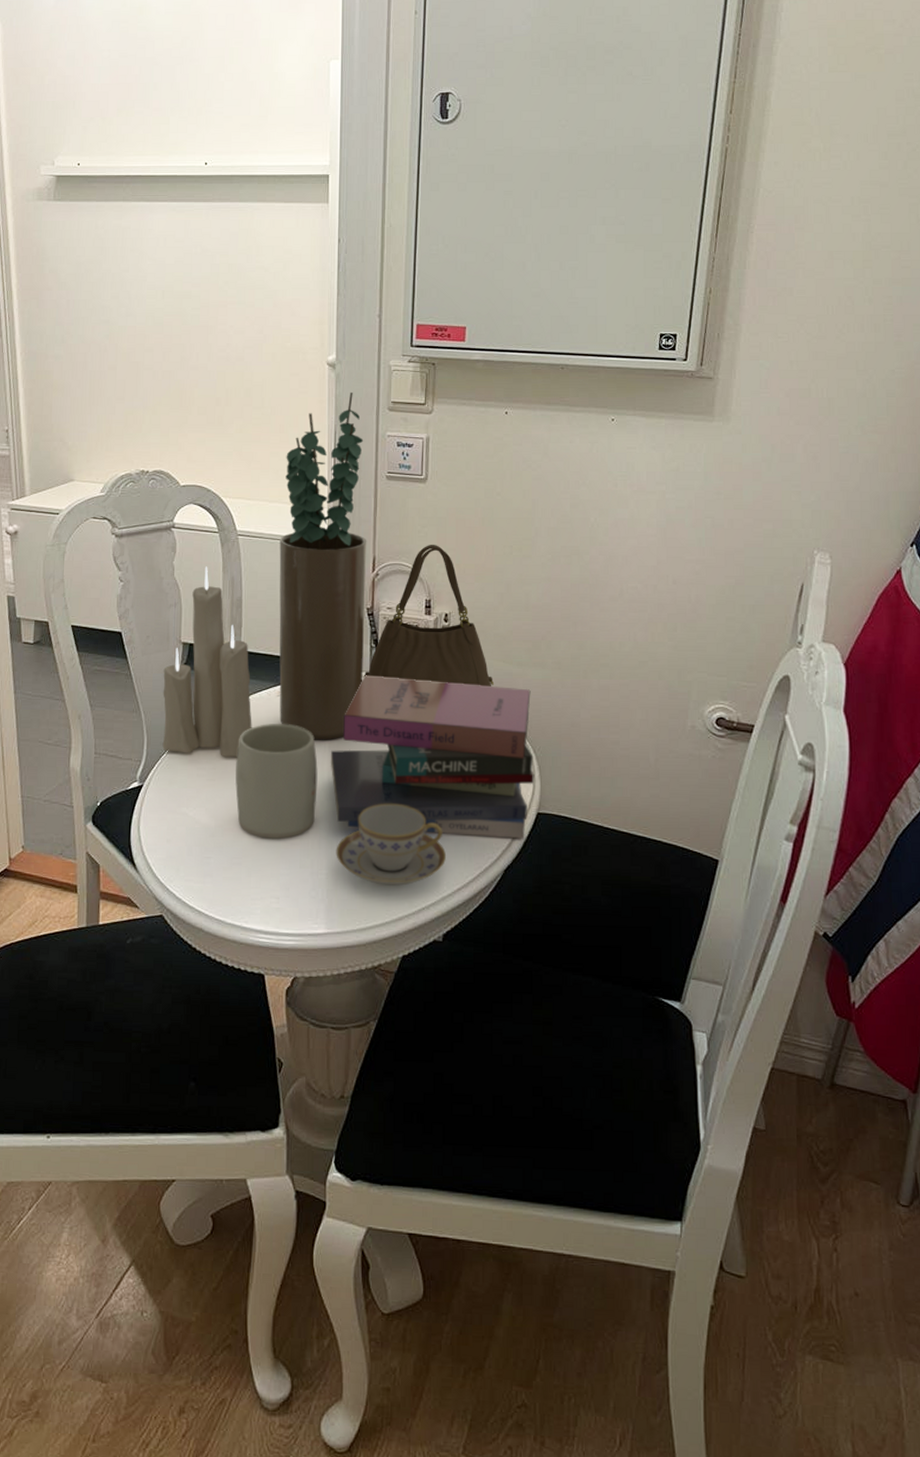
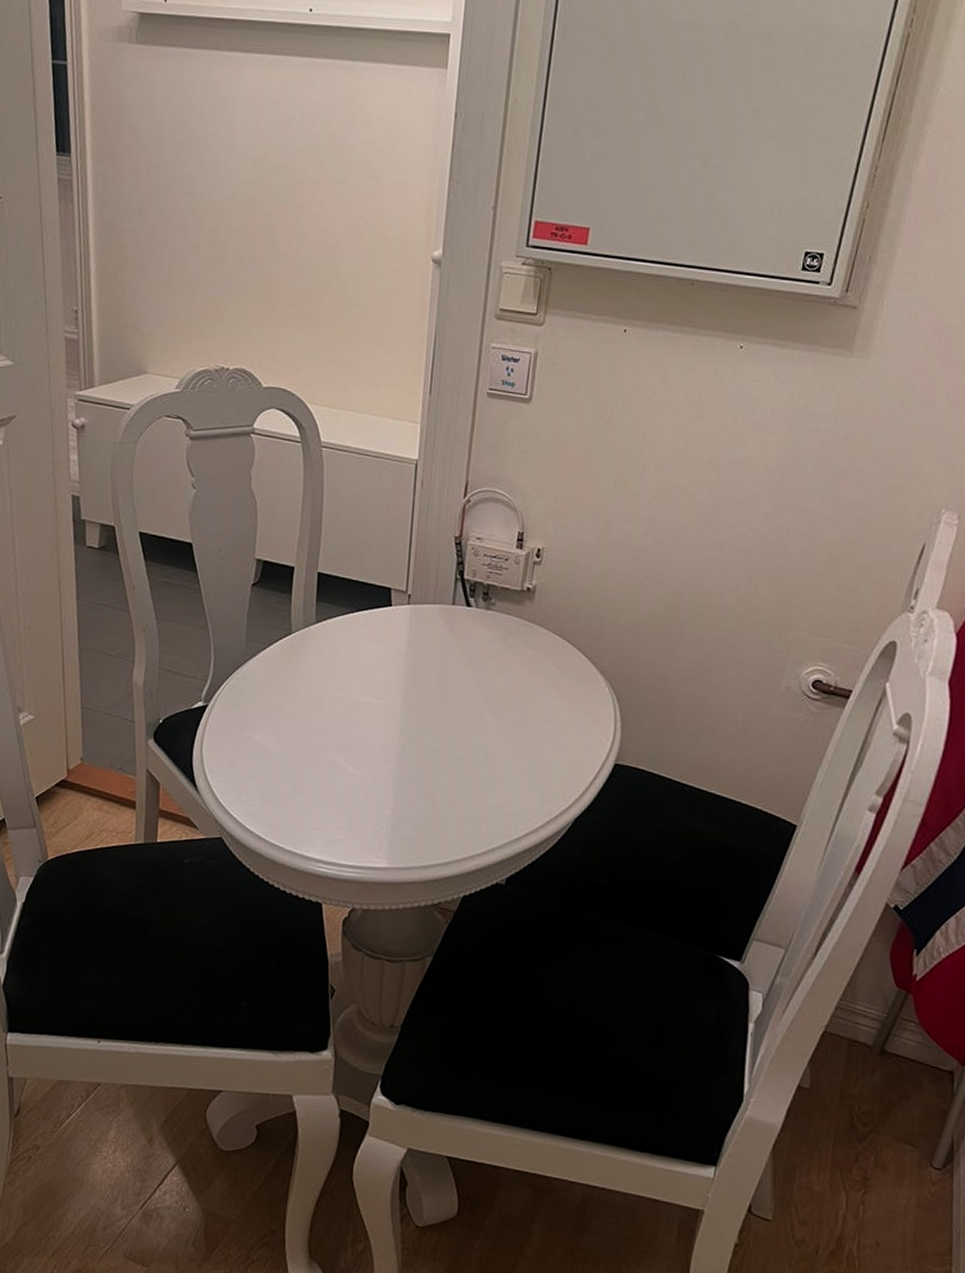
candle: present [162,566,252,758] -> none [230,478,327,684]
mug: present [235,724,318,840] -> none [303,651,391,771]
vase: present [279,391,367,740] -> none [354,294,466,673]
books: present [330,675,535,839] -> none [403,608,621,789]
teacup: present [336,803,446,886] -> none [403,742,516,827]
handbag: present [363,544,495,688] -> none [445,471,584,631]

